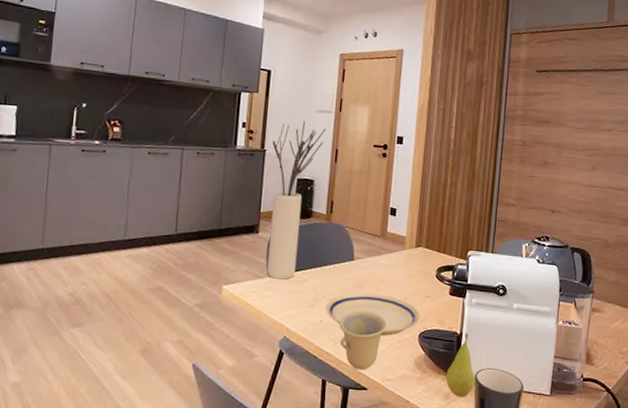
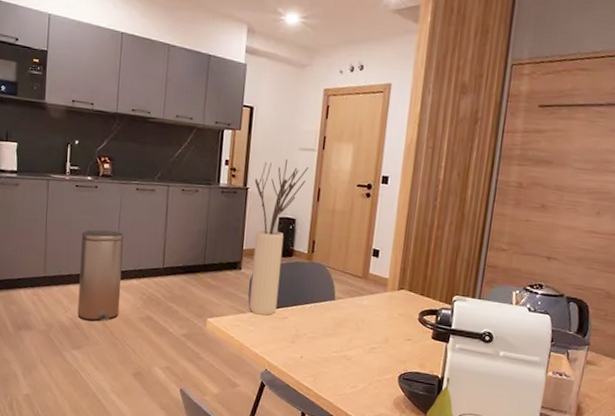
pedal bin: none [78,196,133,296] -> present [77,230,124,322]
plate: present [326,292,420,336] -> none [306,331,401,375]
cup: present [339,310,387,370] -> none [319,349,367,406]

